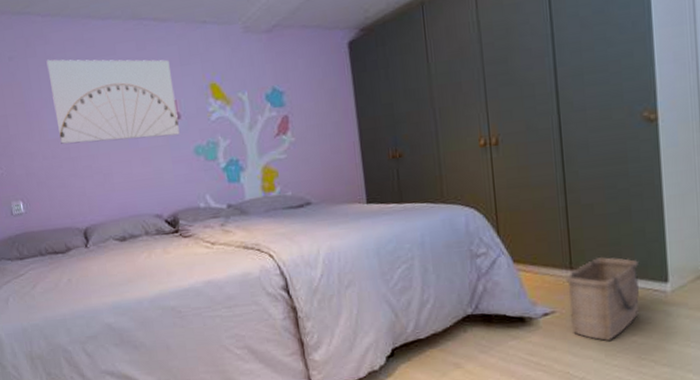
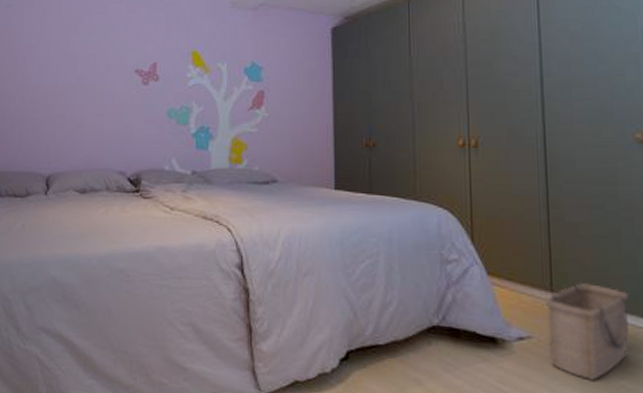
wall art: present [46,59,180,144] -> none [40,10,156,96]

